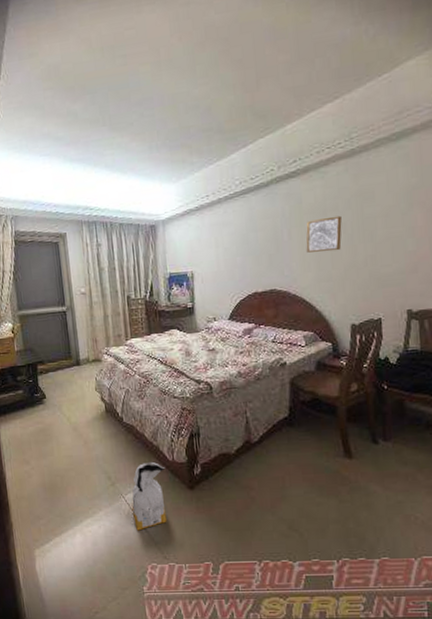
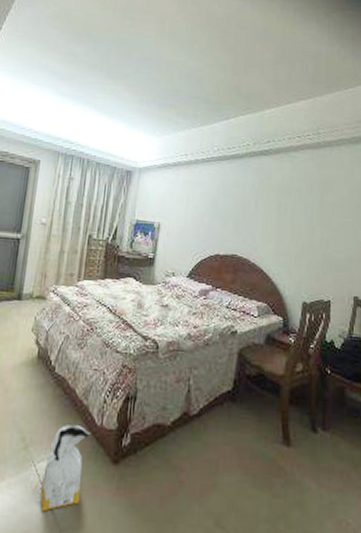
wall art: present [306,215,342,253] -> none [269,196,304,229]

